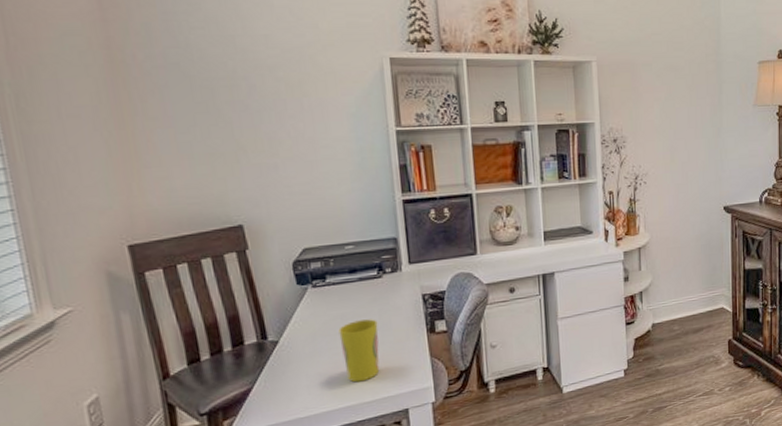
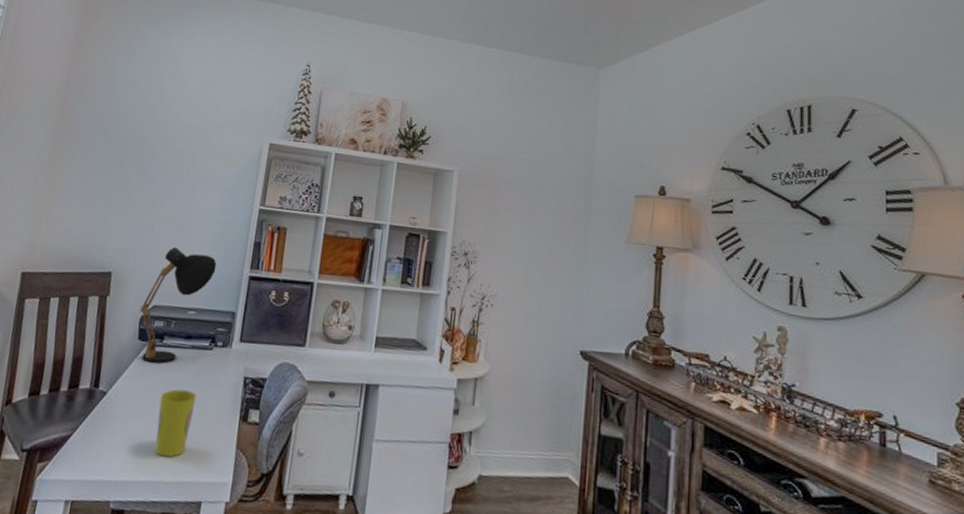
desk lamp: none [289,186,364,304] -> present [139,247,217,364]

